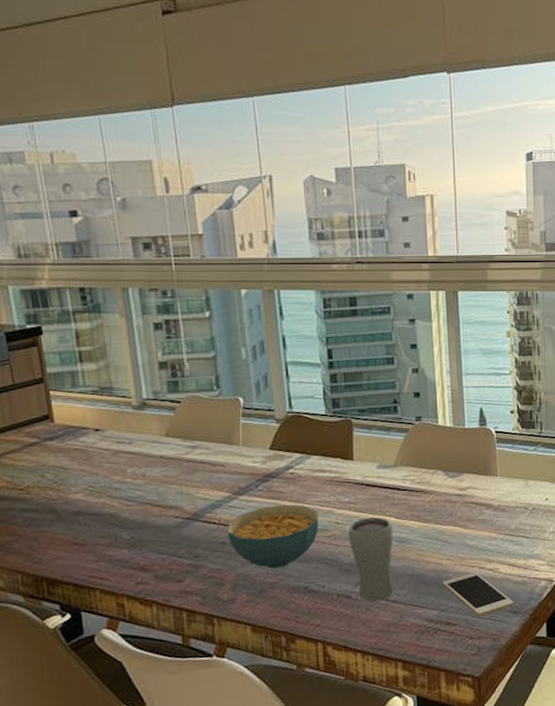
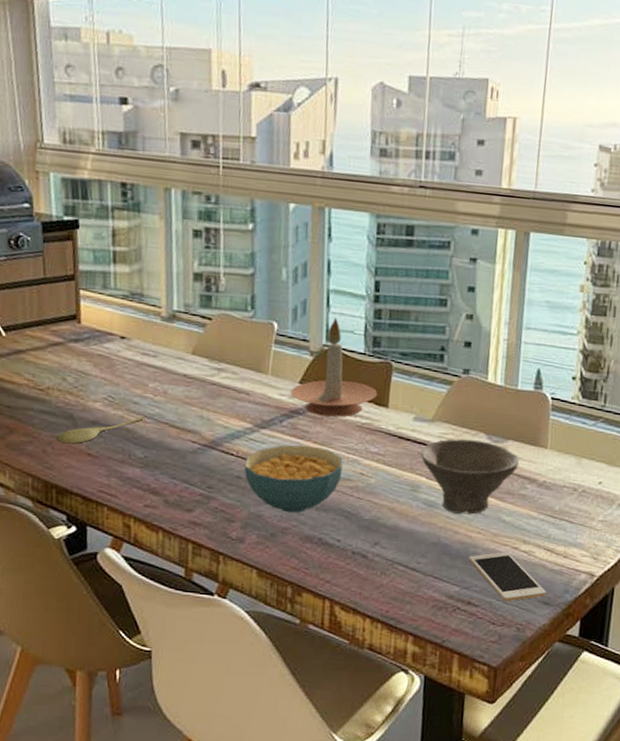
spoon: none [43,500,127,537] -> present [57,416,145,444]
candle holder: none [262,386,342,476] -> present [290,318,378,417]
drinking glass: present [348,517,393,601] -> none [372,473,422,565]
bowl: none [388,477,474,546] -> present [421,439,519,515]

